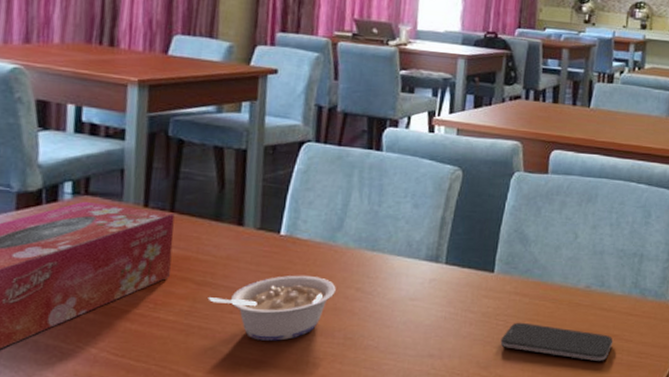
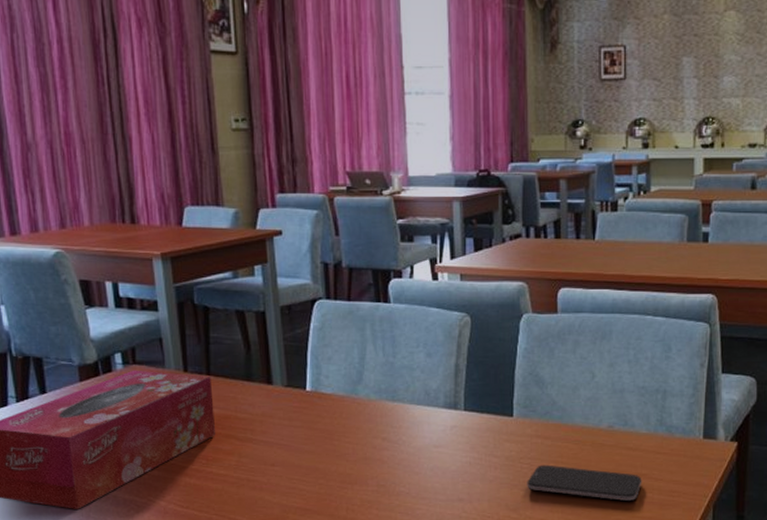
legume: present [208,275,336,341] -> none [251,428,364,490]

